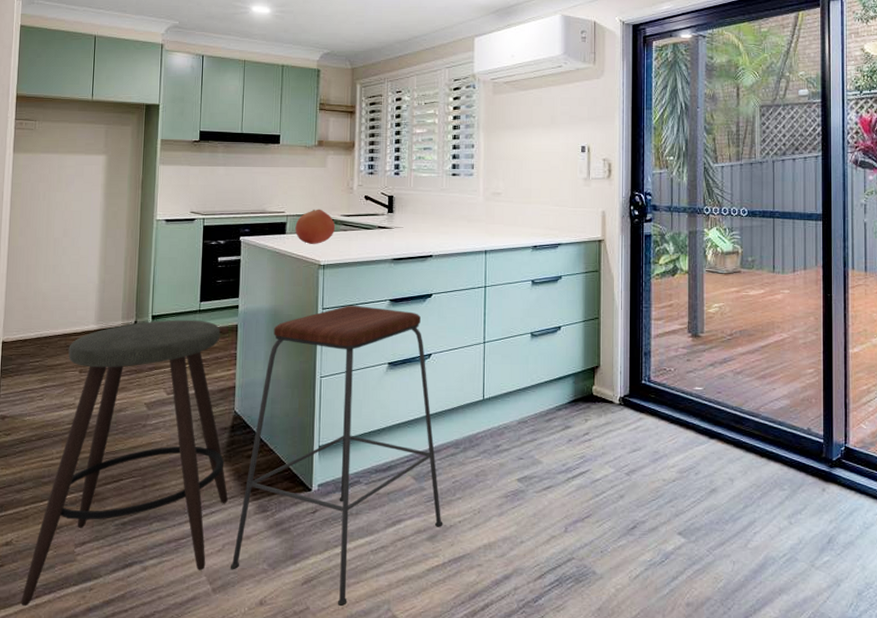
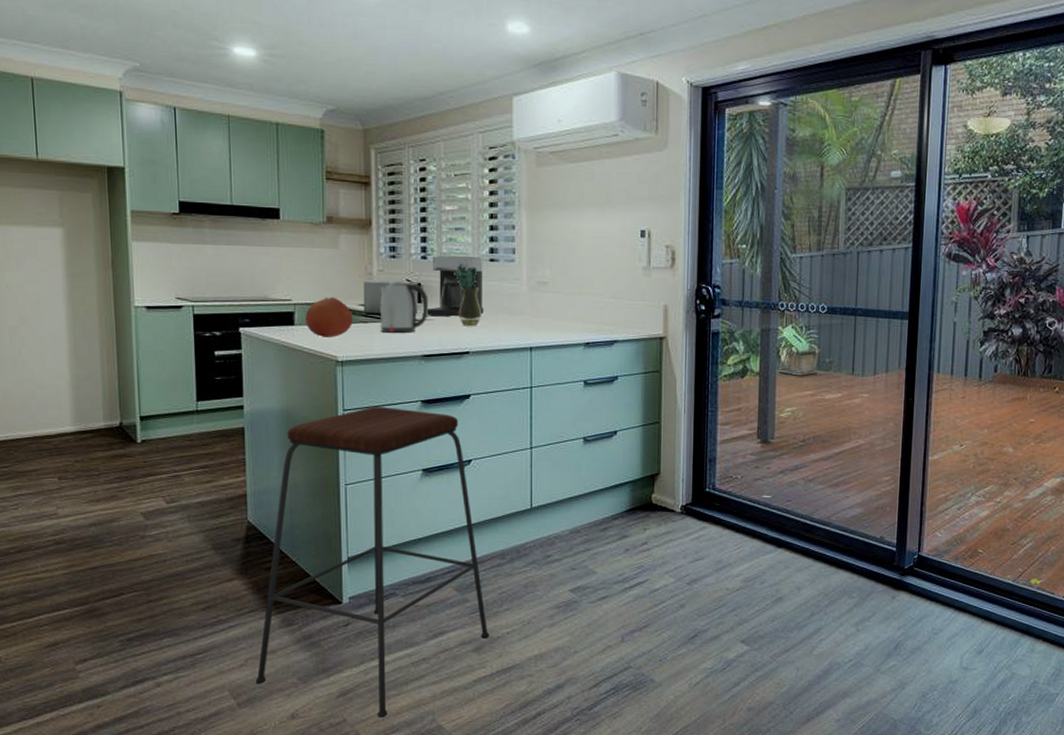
bar stool: present [21,319,228,607] -> none [19,421,247,725]
toaster: none [344,194,391,224] -> present [362,280,418,315]
kettle: none [358,194,399,239] -> present [380,281,429,333]
coffee maker: none [398,172,446,225] -> present [427,256,484,317]
vase: none [421,177,444,233] -> present [454,262,482,327]

